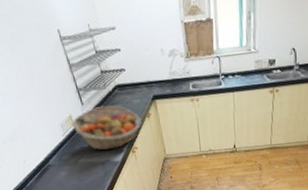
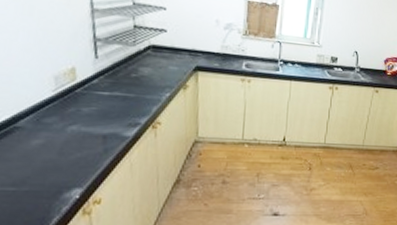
fruit basket: present [72,105,142,151] -> none [72,65,175,121]

